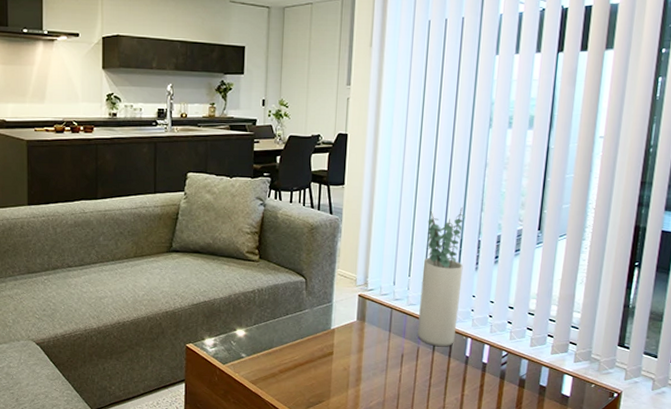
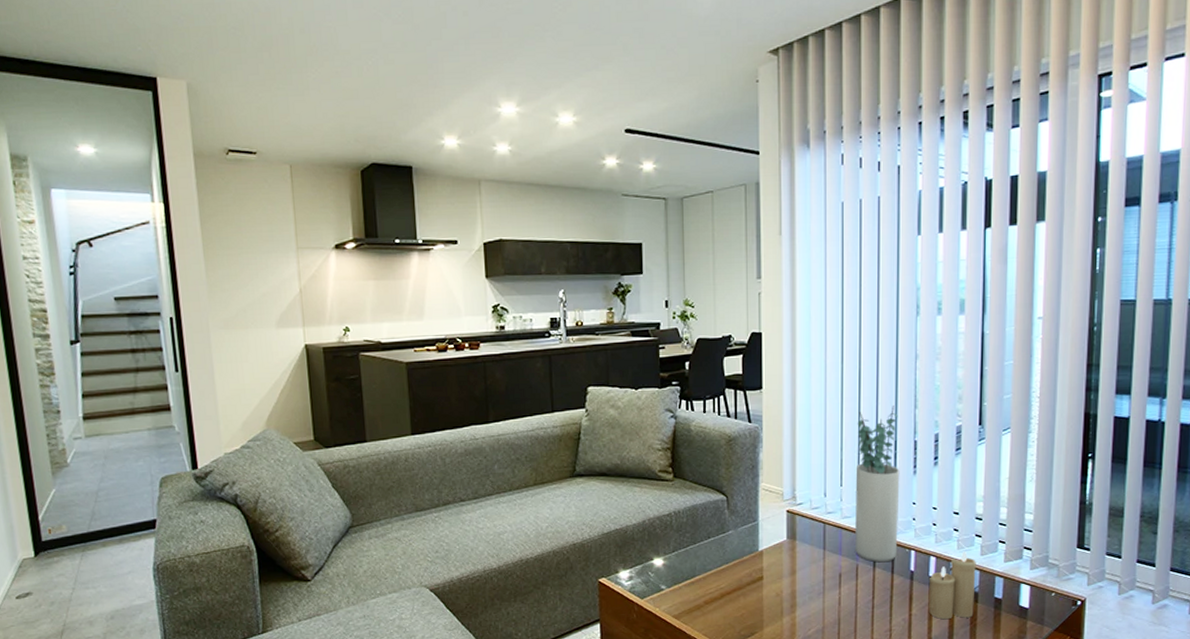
candle: none [479,342,526,402] -> present [928,551,976,620]

